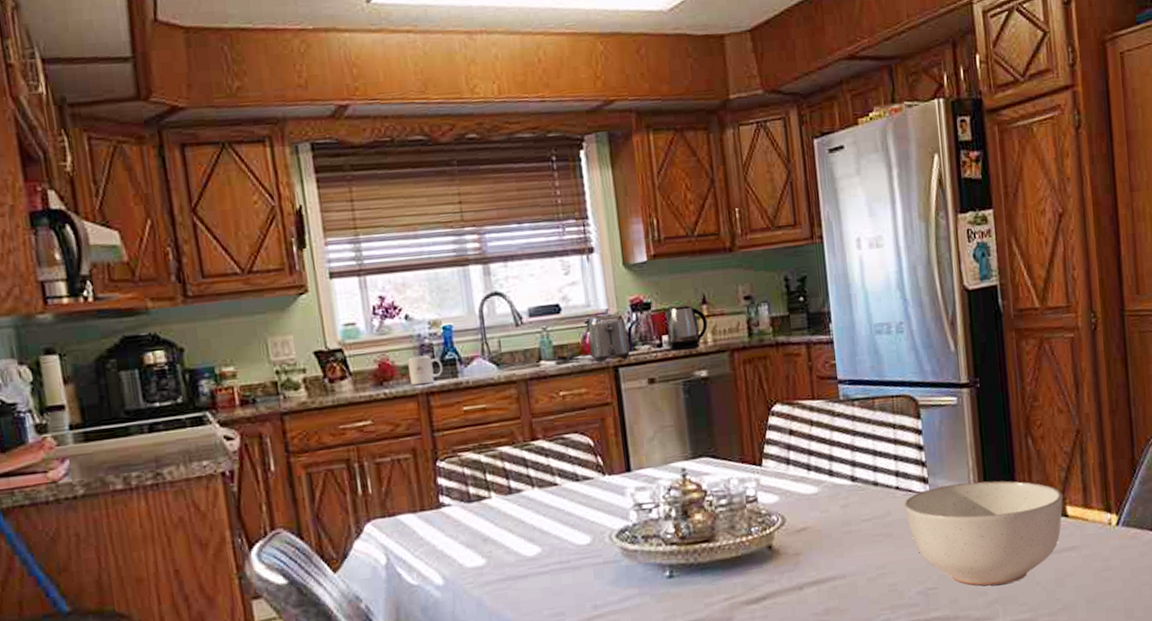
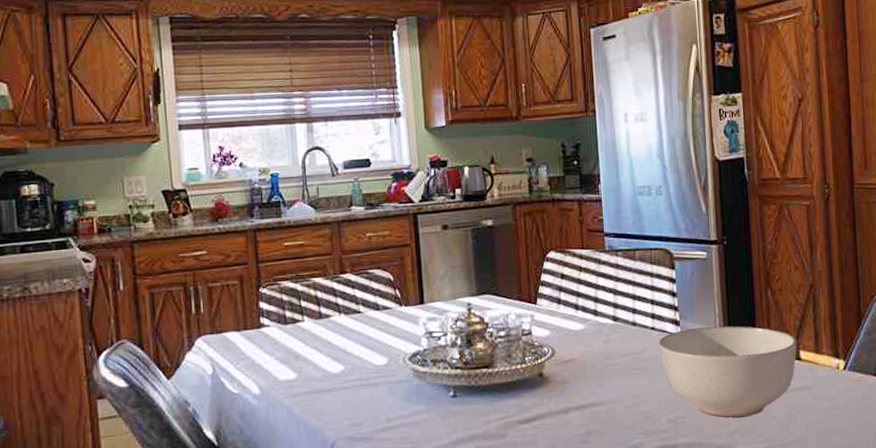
mug: present [408,355,443,386] -> none [240,197,269,223]
toaster: present [588,313,630,363] -> none [393,168,428,210]

